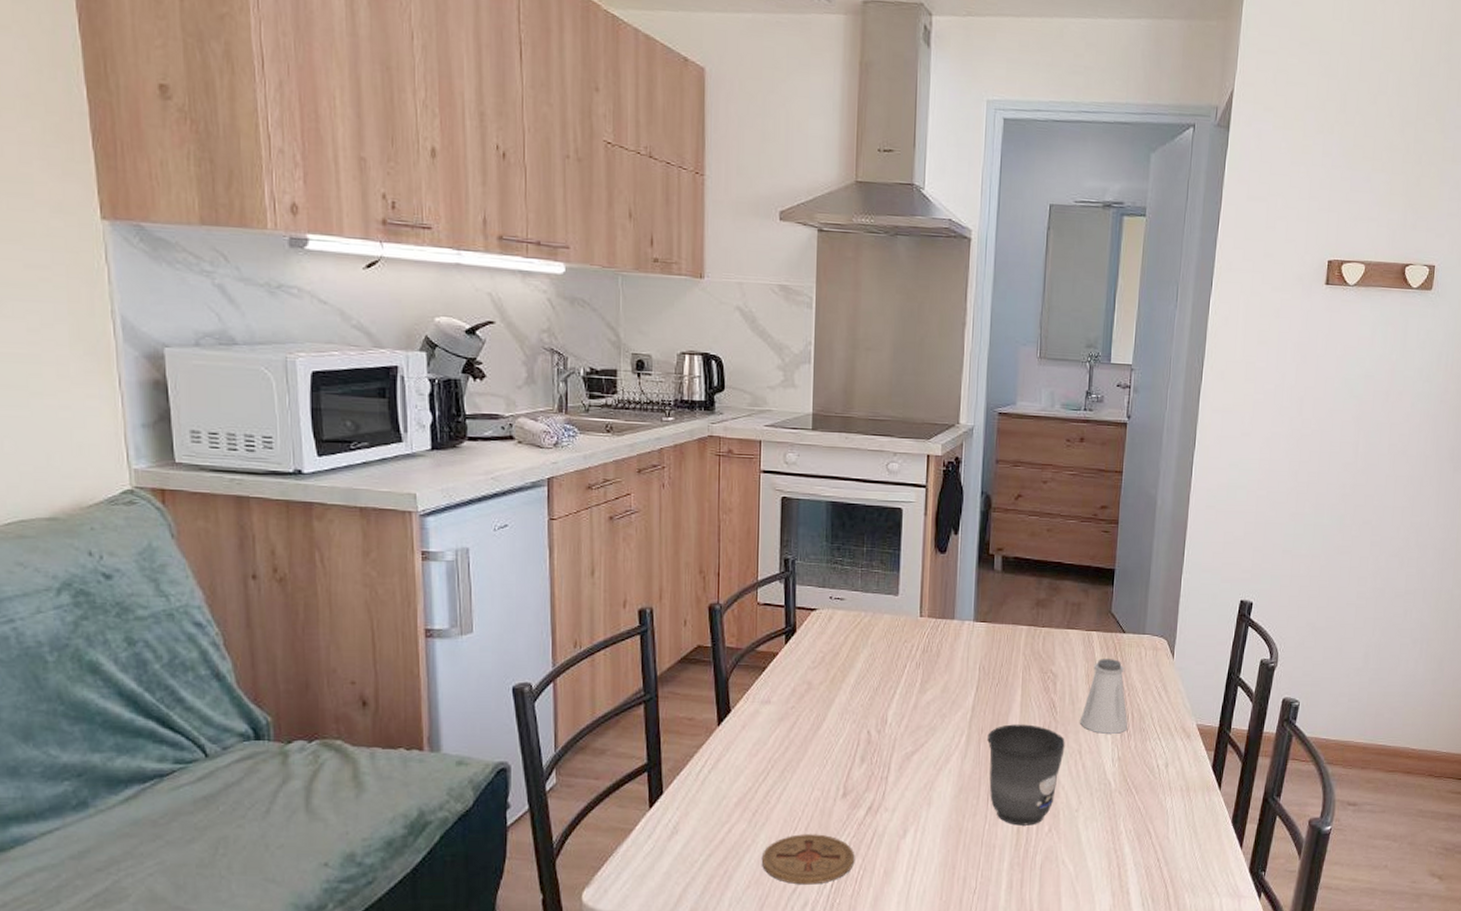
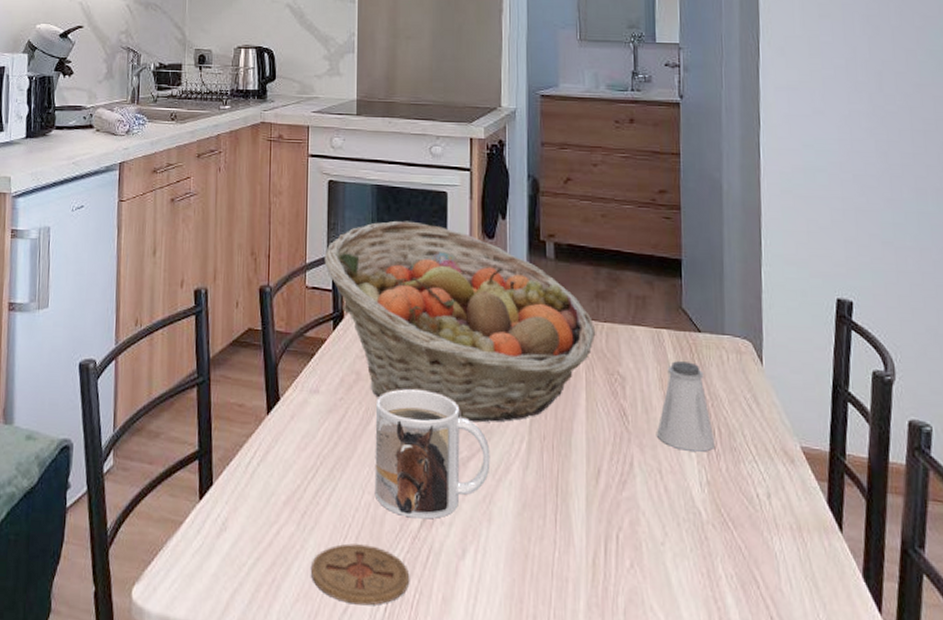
fruit basket: none [776,536,1034,721] -> present [324,220,596,423]
mug: none [823,695,933,808] -> present [374,389,491,519]
mug: present [987,724,1065,826] -> none [551,432,642,558]

